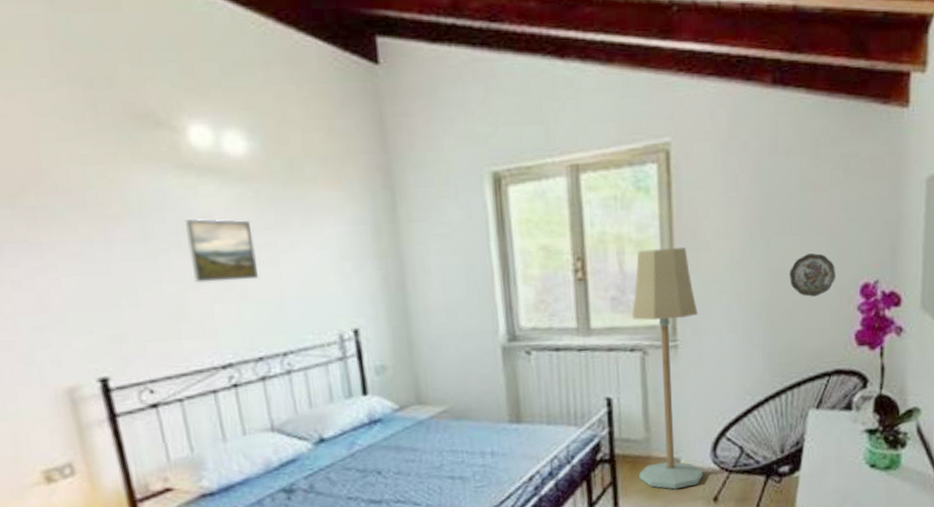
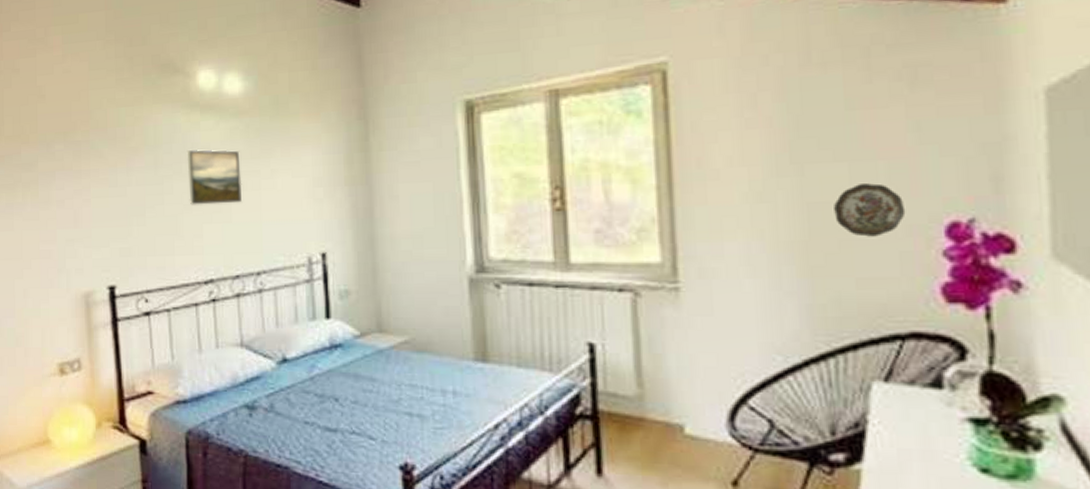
floor lamp: present [632,248,704,490] -> none [620,176,718,464]

